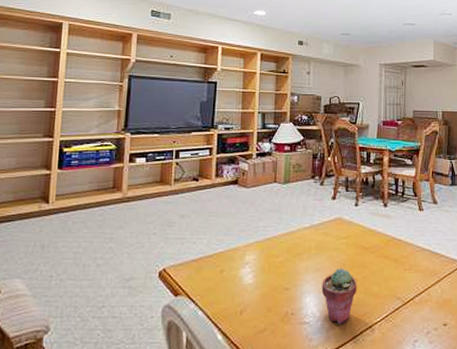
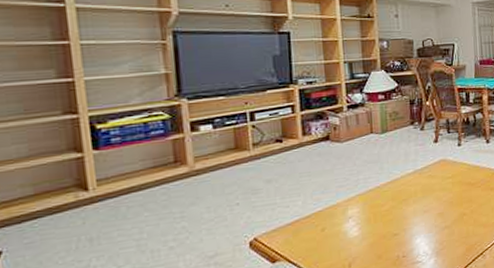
potted succulent: present [321,267,357,324] -> none [431,205,467,257]

